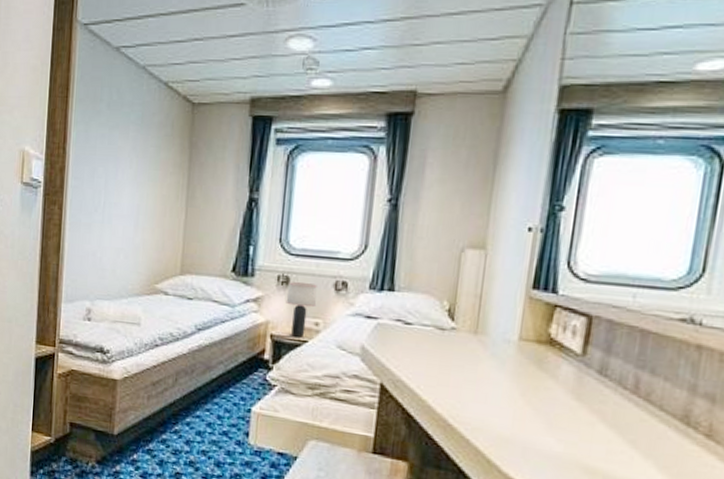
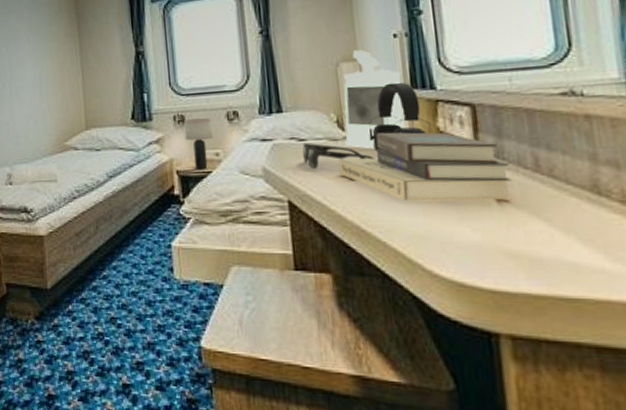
sunglasses: none [405,327,478,356] -> present [302,142,375,170]
books: none [439,329,611,418] -> present [338,132,513,202]
tissue box: none [452,237,527,344] -> present [343,49,404,148]
headphones: none [477,279,543,349] -> present [368,82,432,152]

